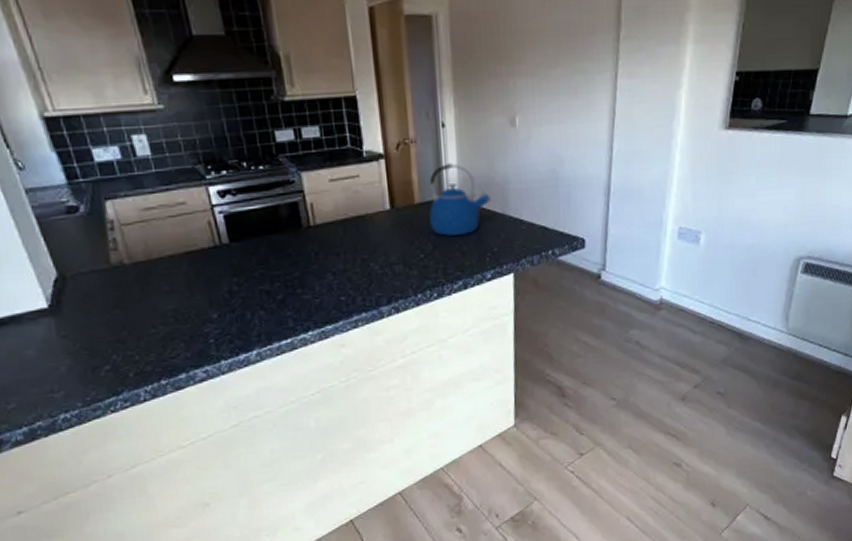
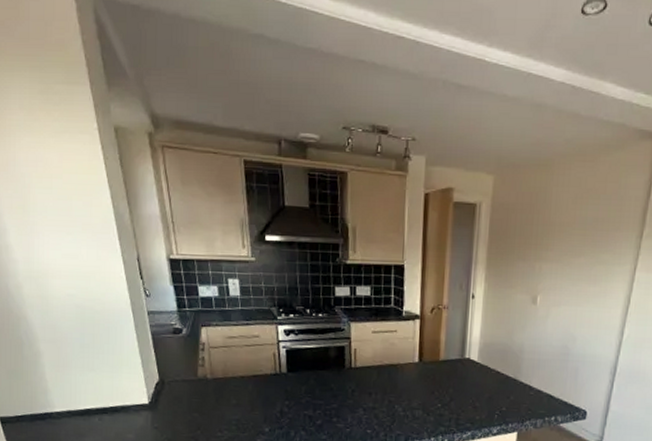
kettle: present [429,163,491,236] -> none [450,329,506,392]

